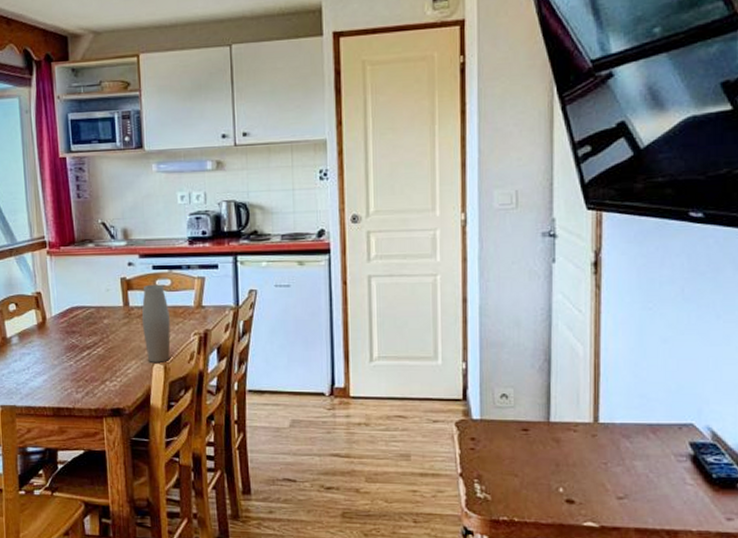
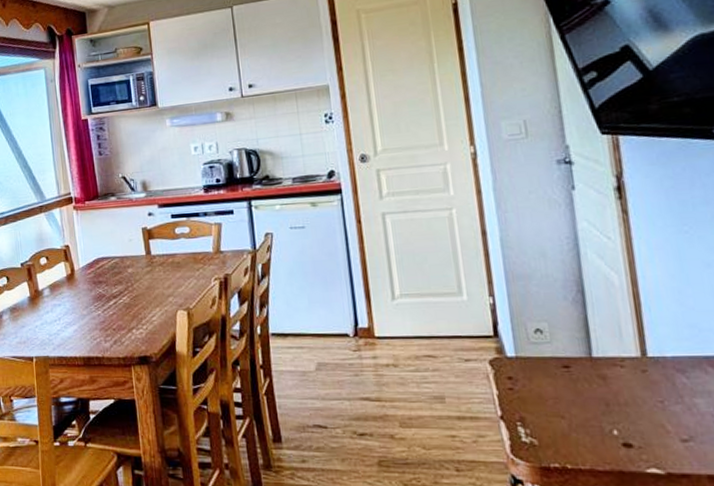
vase: present [141,284,171,363] -> none [163,232,193,309]

